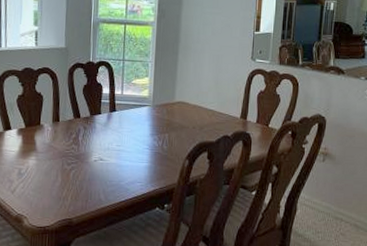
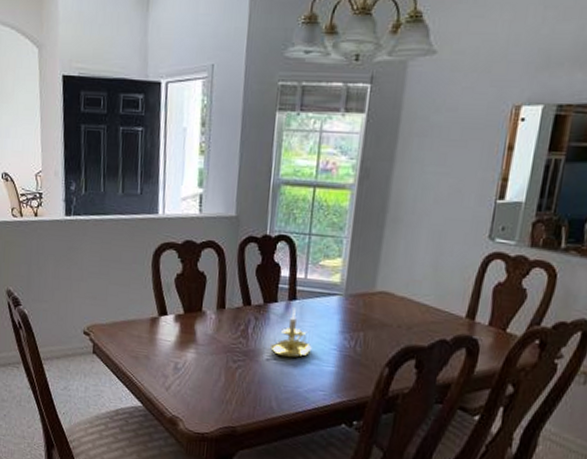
candle holder: none [97,117,130,158] -> present [270,307,312,358]

